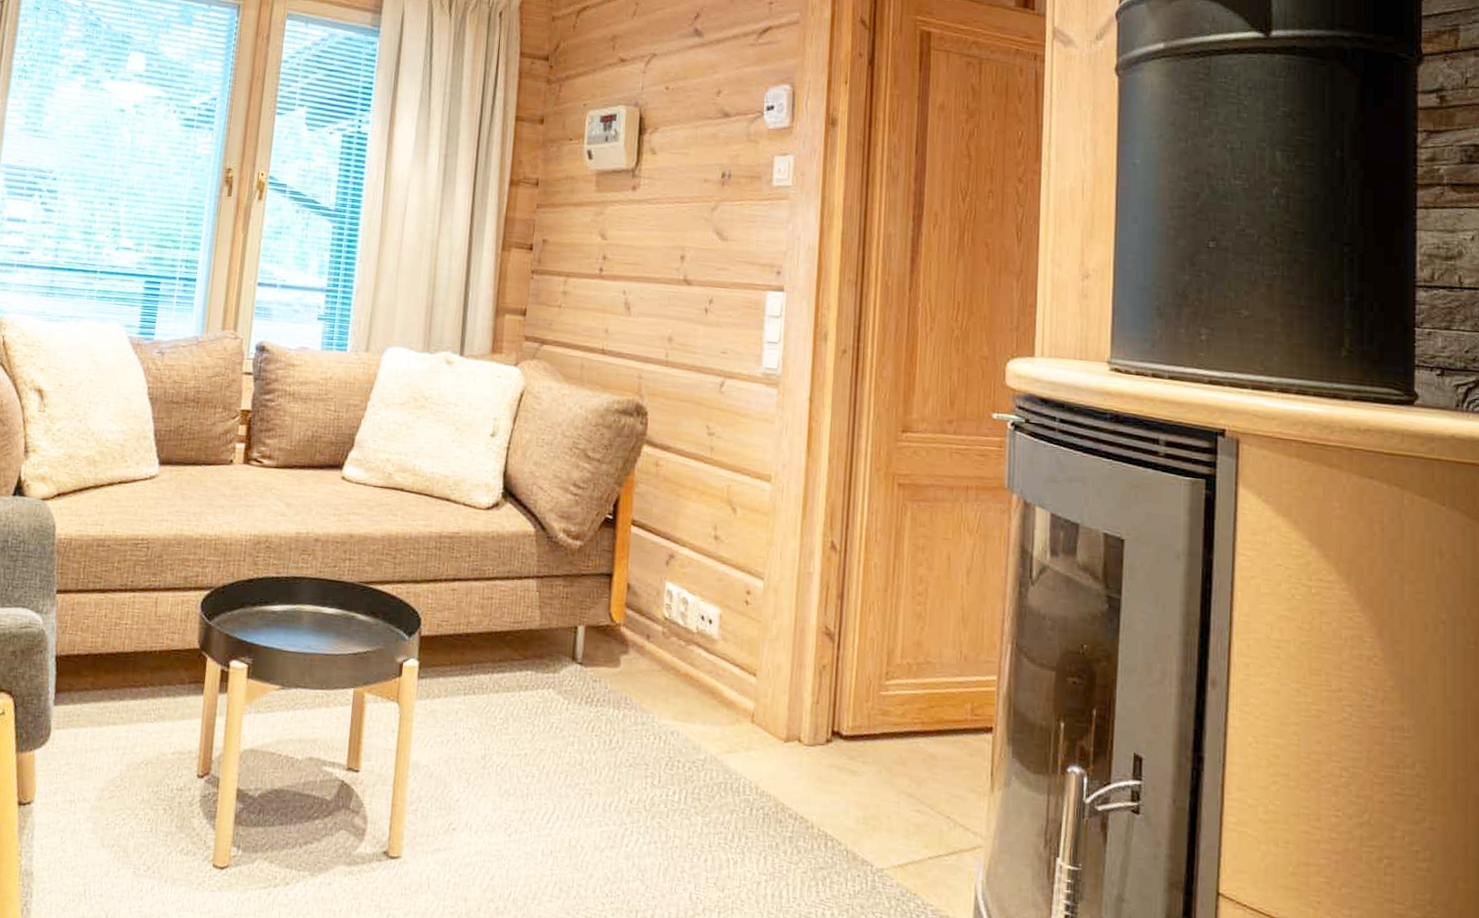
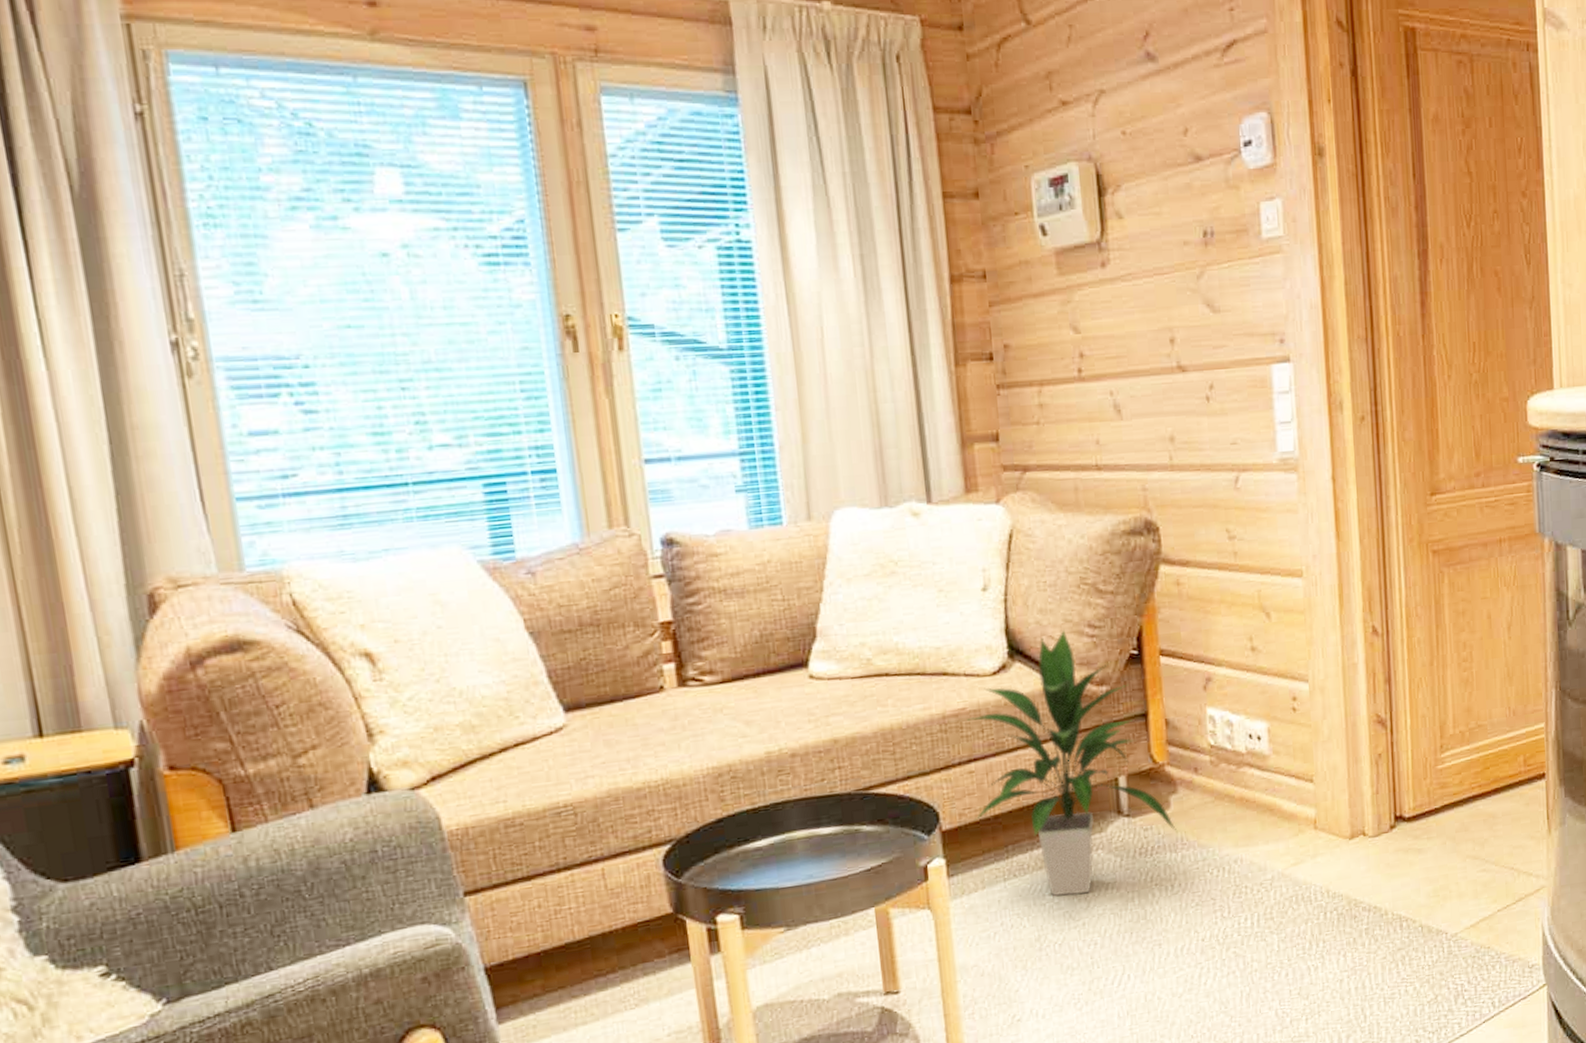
indoor plant: none [448,484,623,727] -> present [967,630,1178,896]

